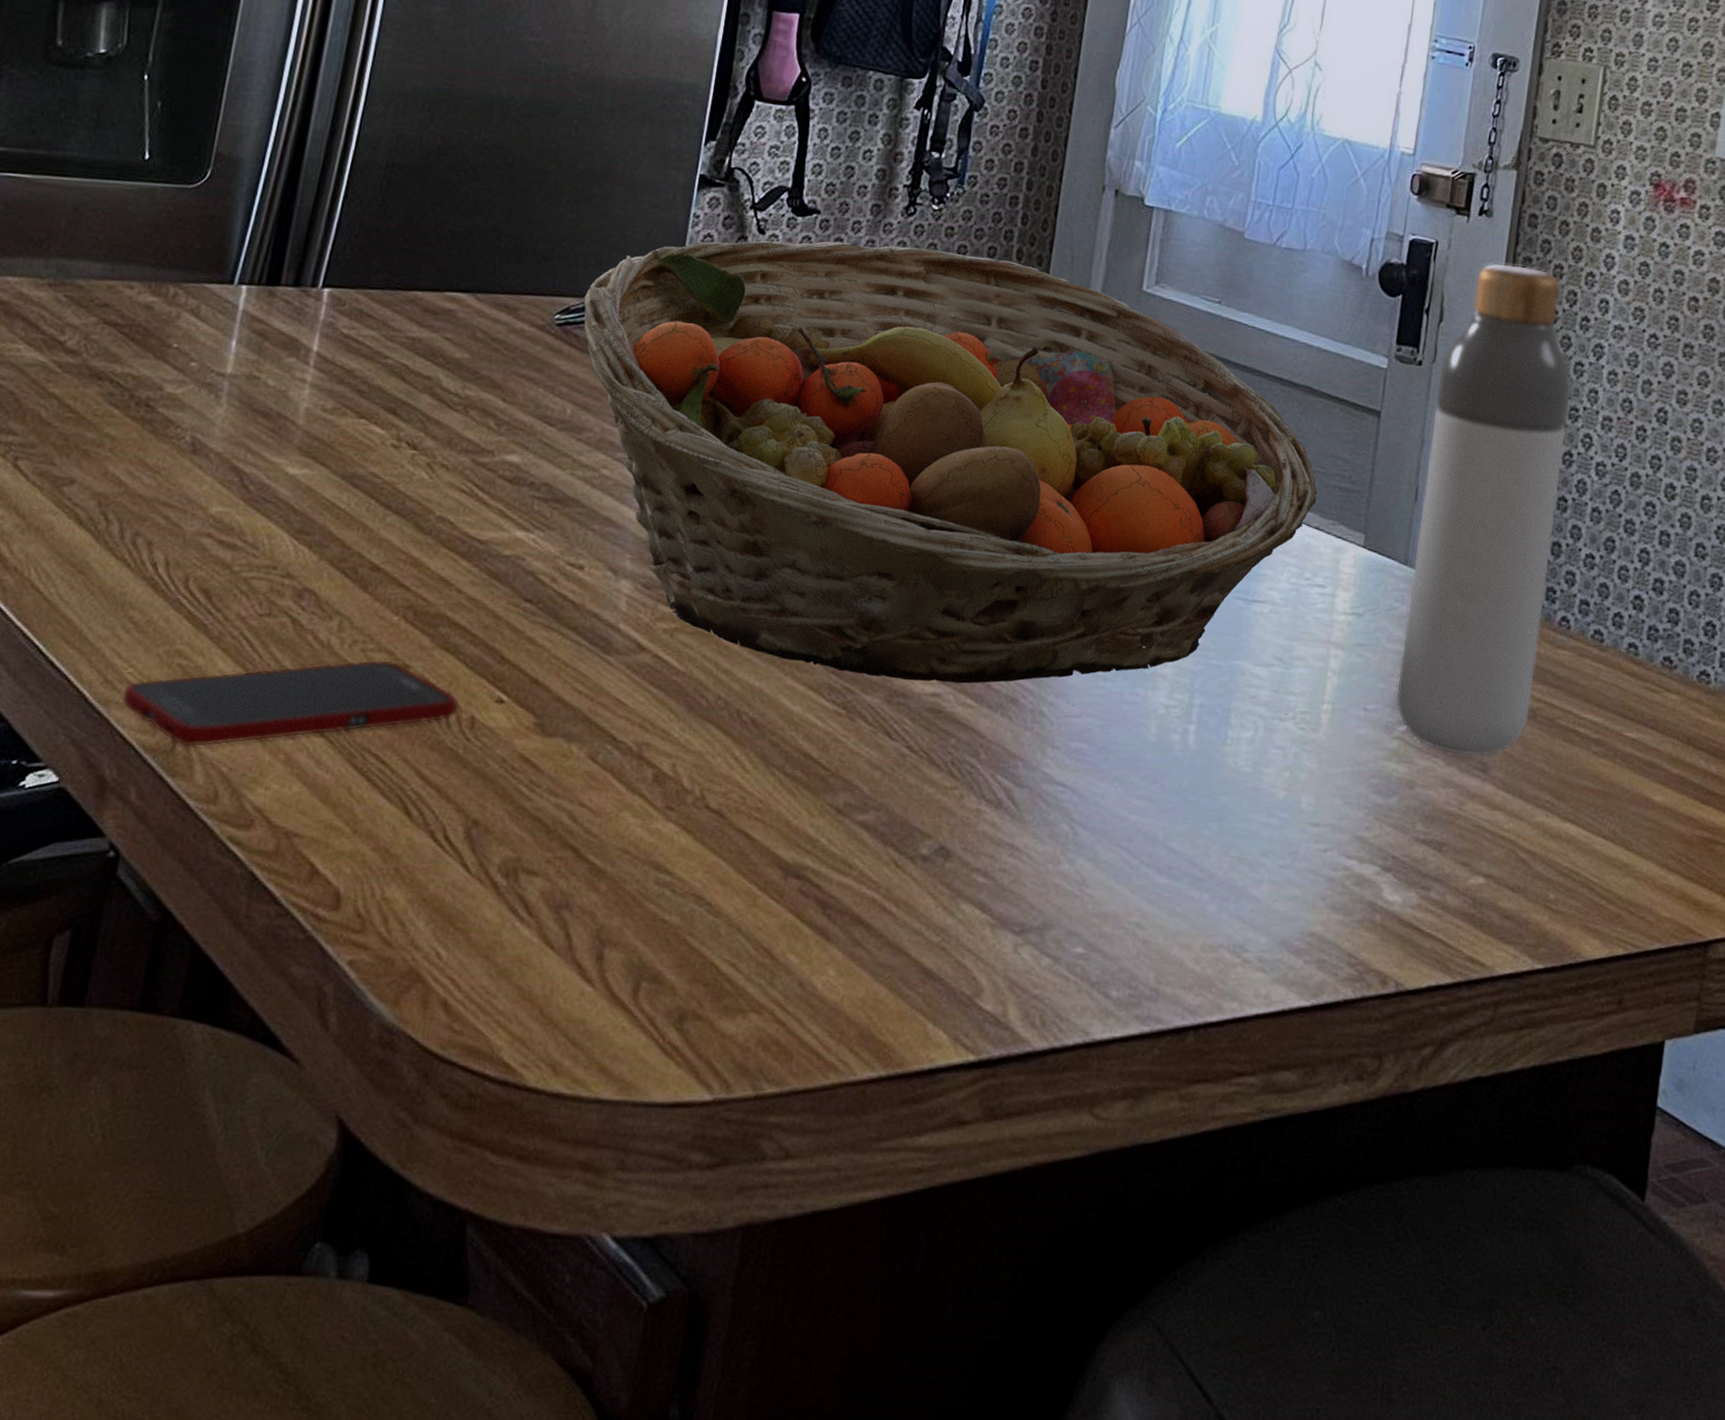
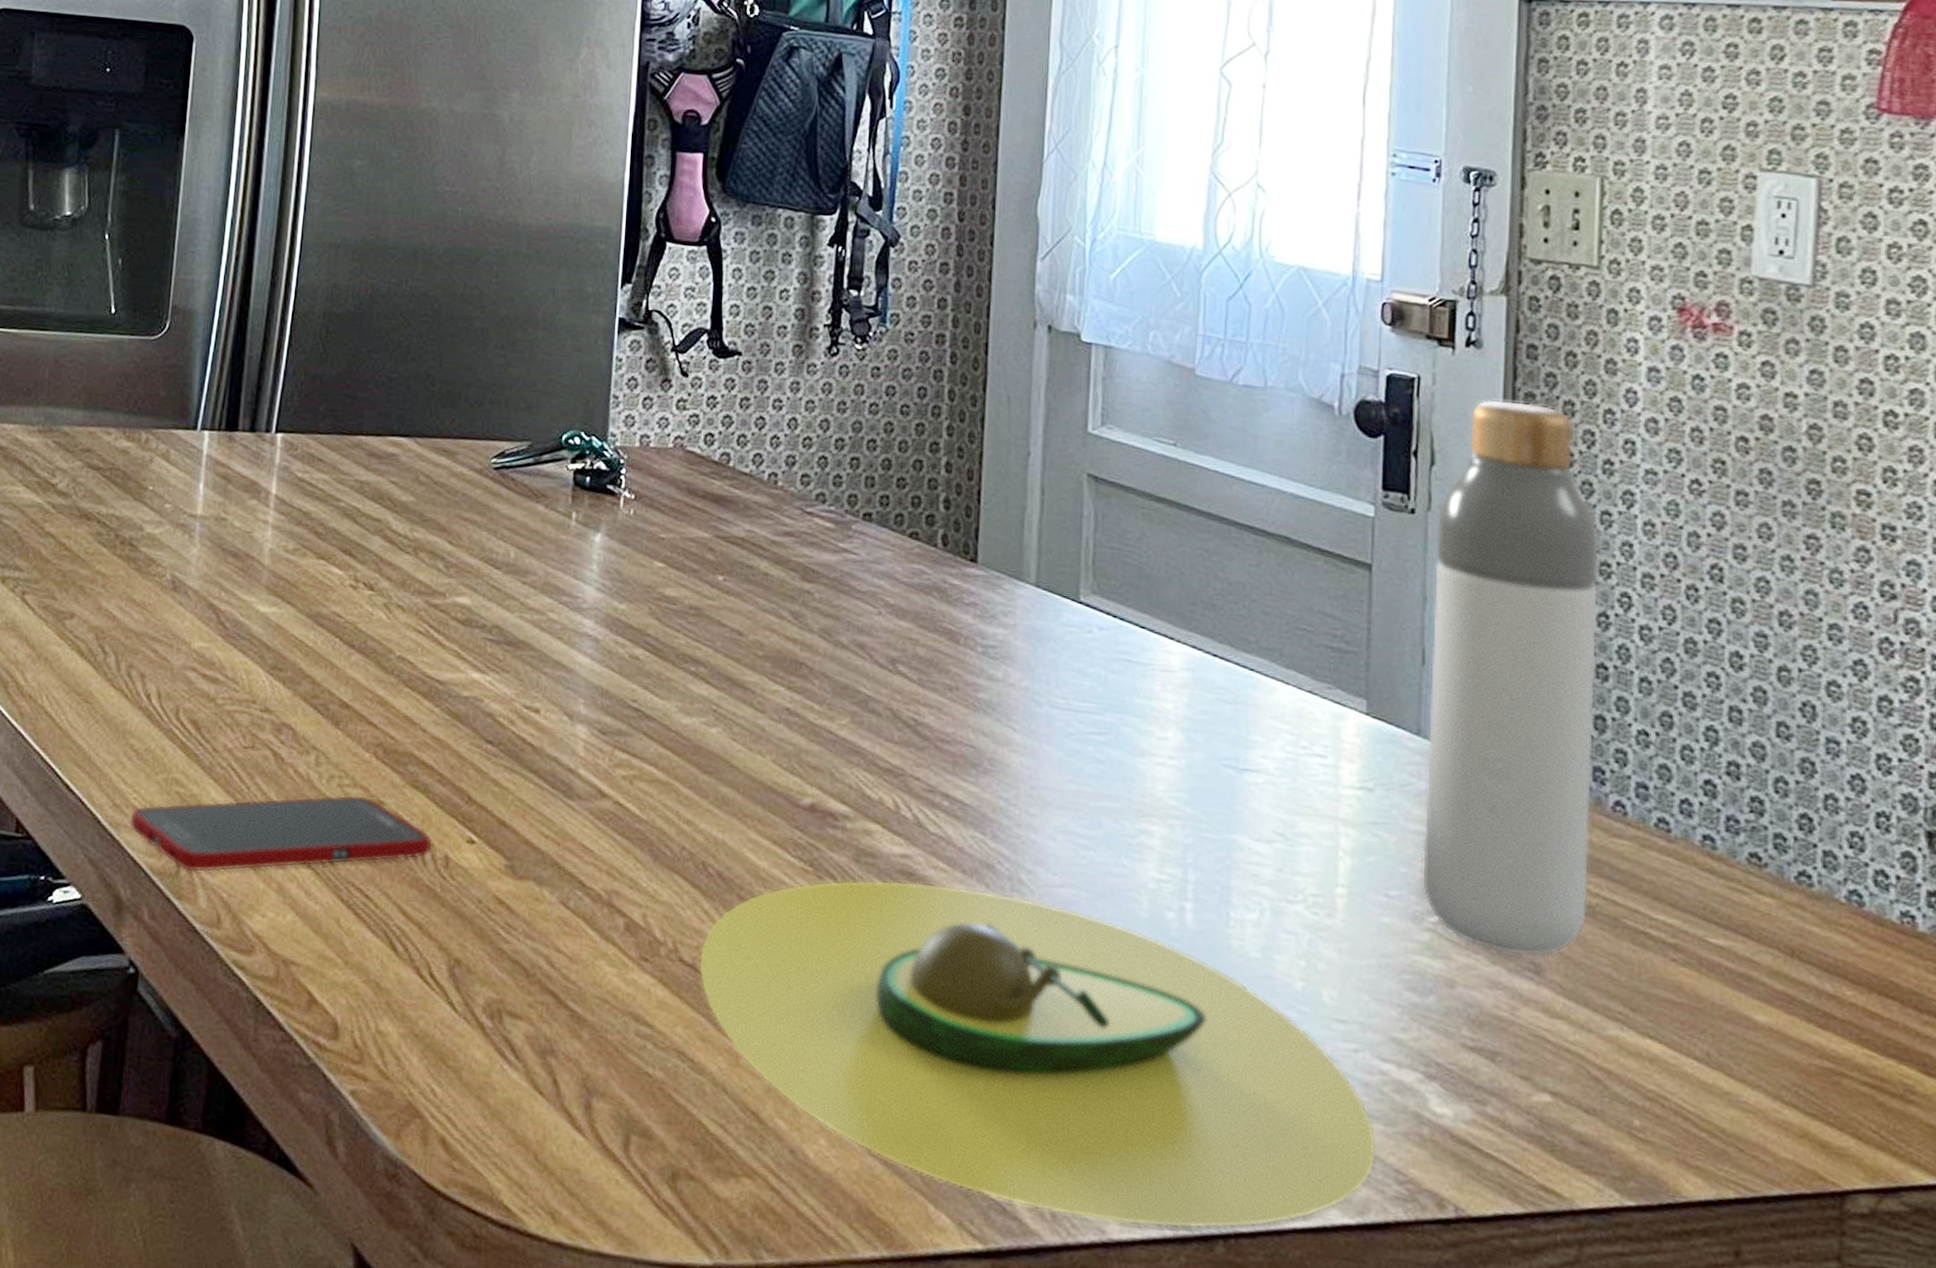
fruit basket: present [583,240,1318,684] -> none [517,382,1307,846]
avocado: none [724,718,1336,1025] -> present [698,879,1377,1229]

